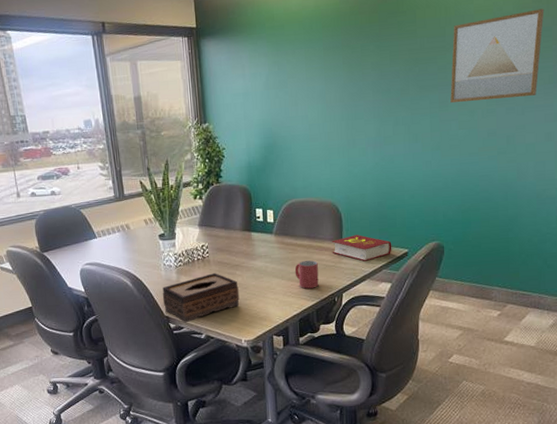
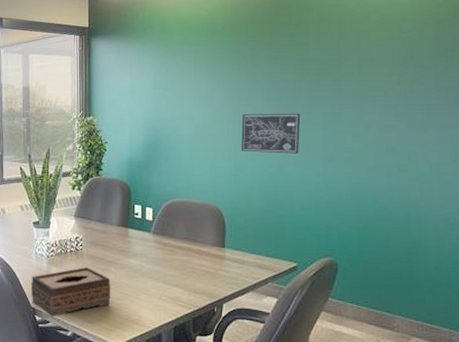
mug: present [294,260,319,289] -> none [172,264,197,295]
book: present [331,235,392,261] -> none [213,242,279,272]
wall art: none [354,104,409,147] -> present [241,113,301,154]
wall art: present [450,8,544,103] -> none [345,29,447,115]

